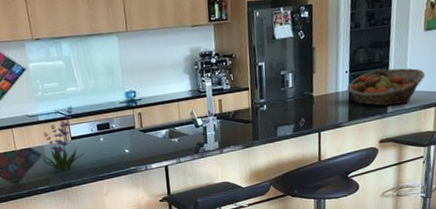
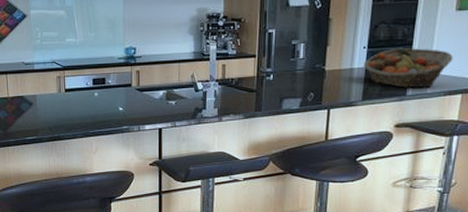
plant: present [42,105,85,172] -> none [34,57,77,124]

